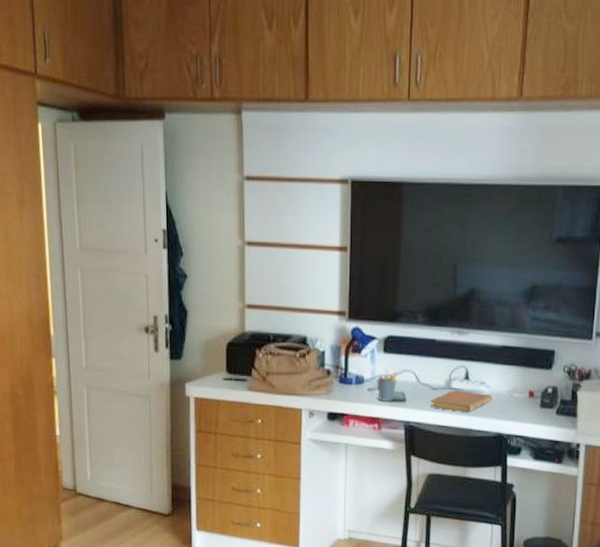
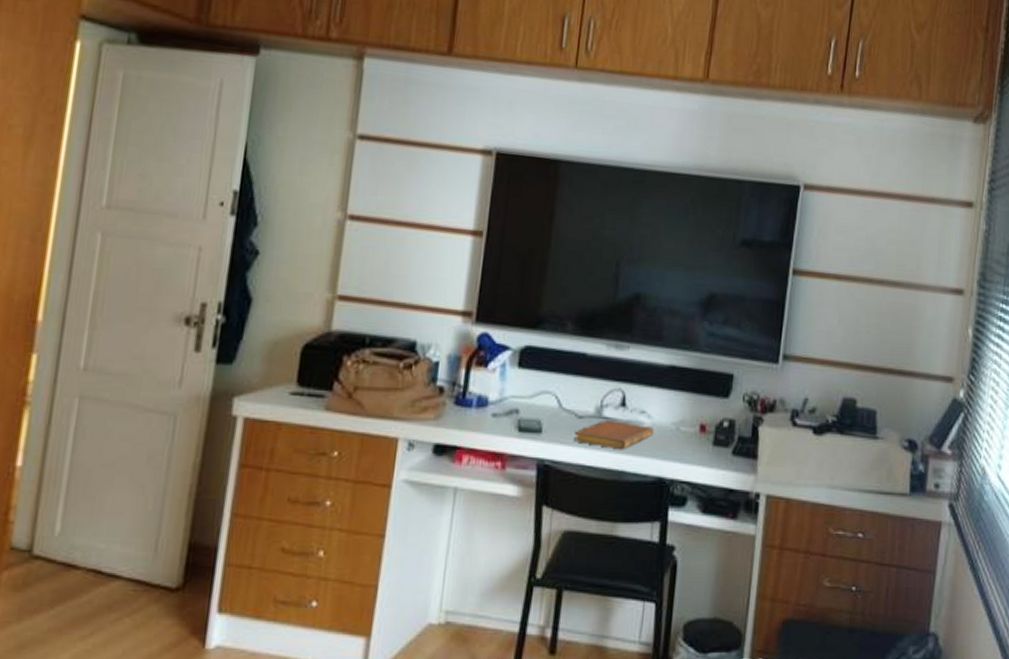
pen holder: present [376,367,398,403] -> none [504,387,535,433]

